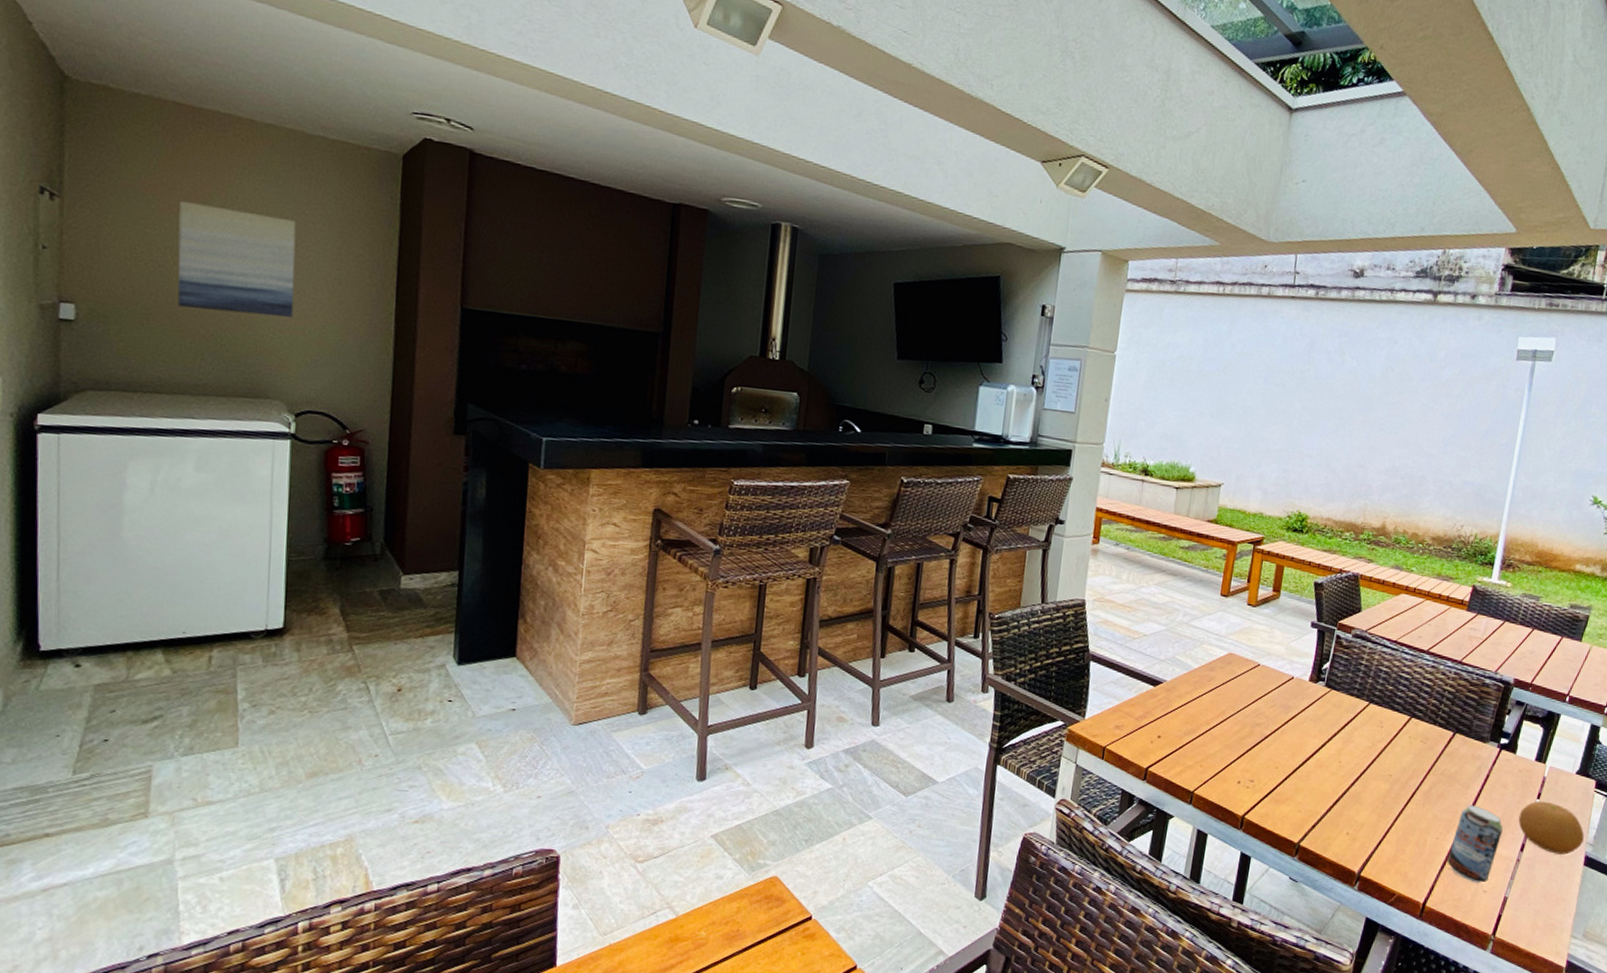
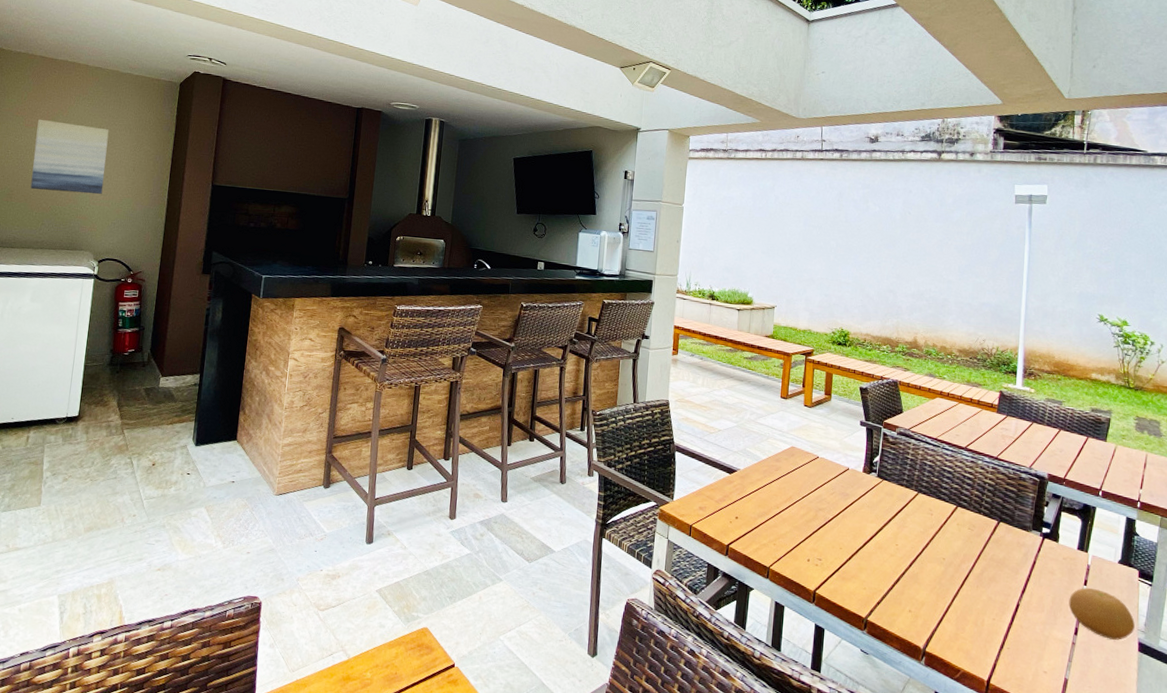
beverage can: present [1447,805,1503,883] -> none [1006,589,1055,664]

